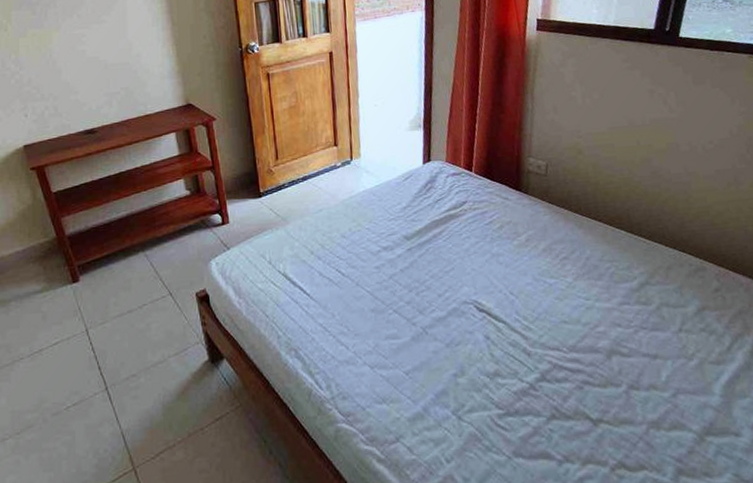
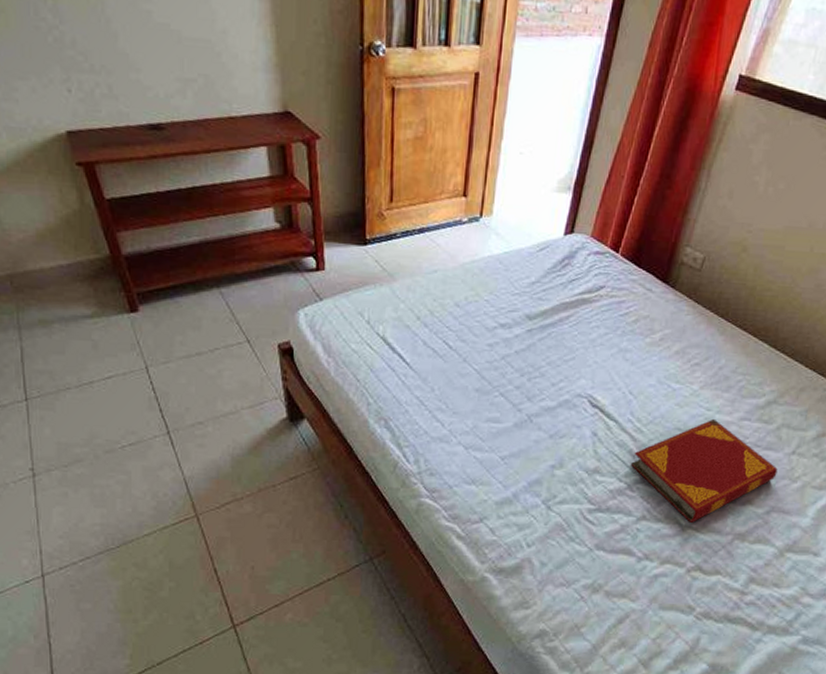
hardback book: none [528,307,671,416] -> present [631,418,778,523]

